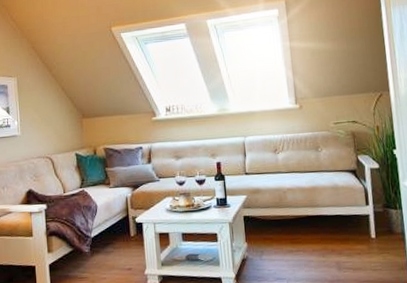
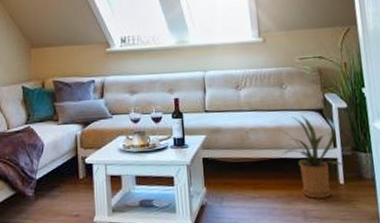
house plant: none [314,175,375,252] -> present [278,115,344,199]

